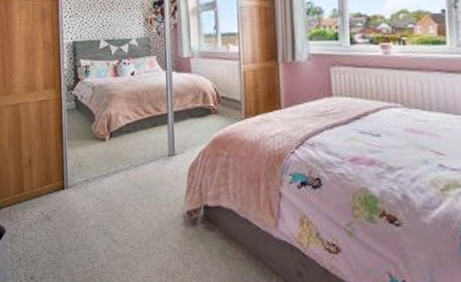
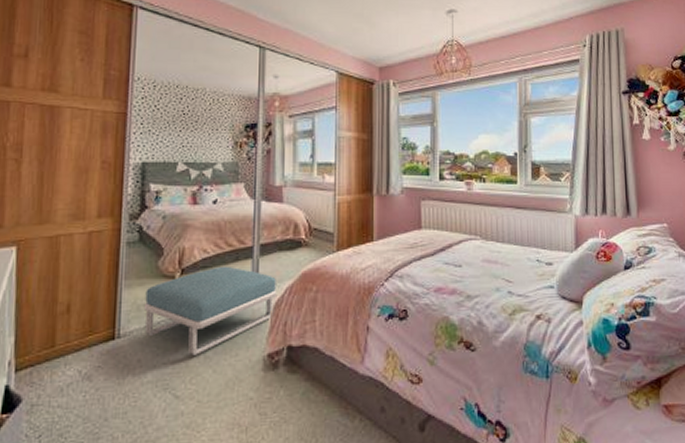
footstool: none [83,131,191,207] -> present [143,266,276,355]

